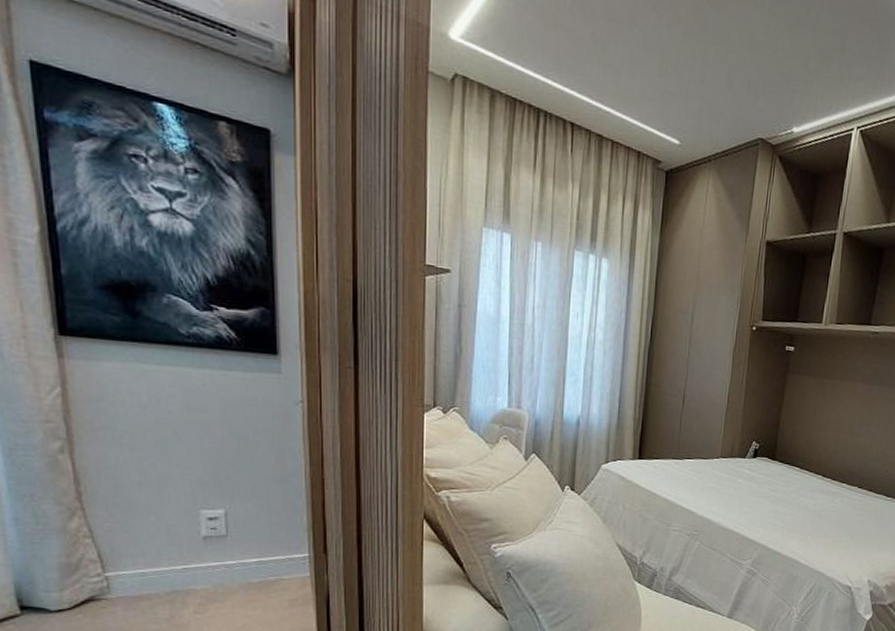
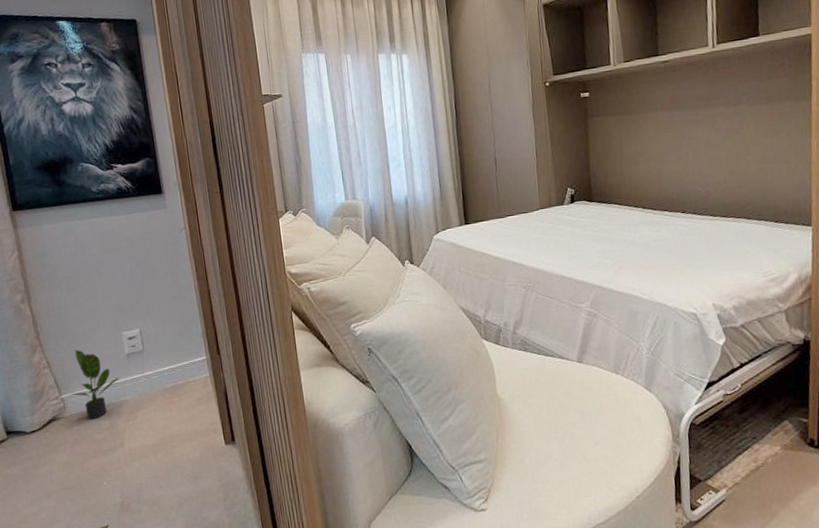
potted plant: none [119,521,189,607] -> present [70,349,119,420]

